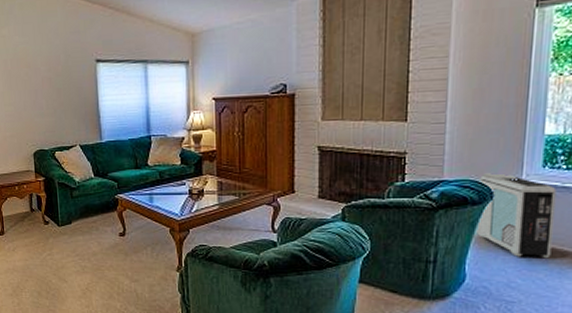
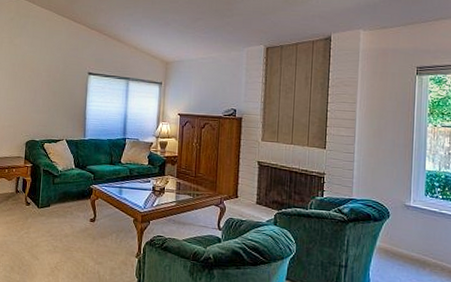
air purifier: present [476,173,557,259] -> none [377,196,436,271]

